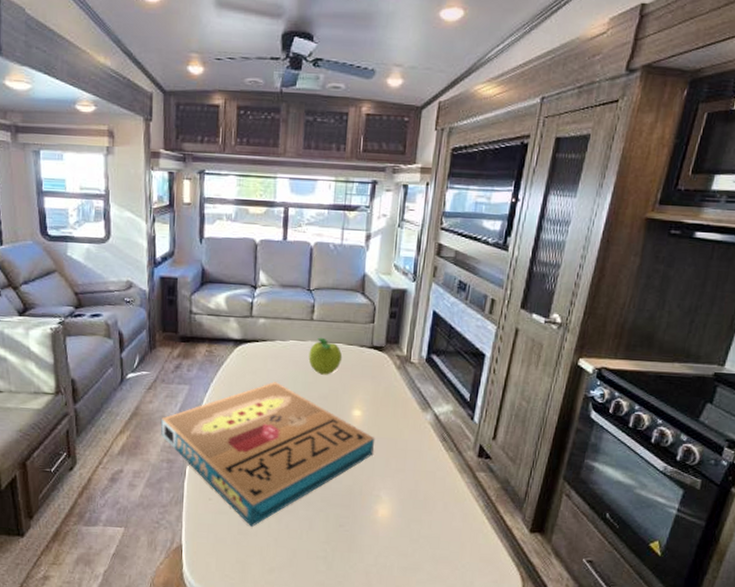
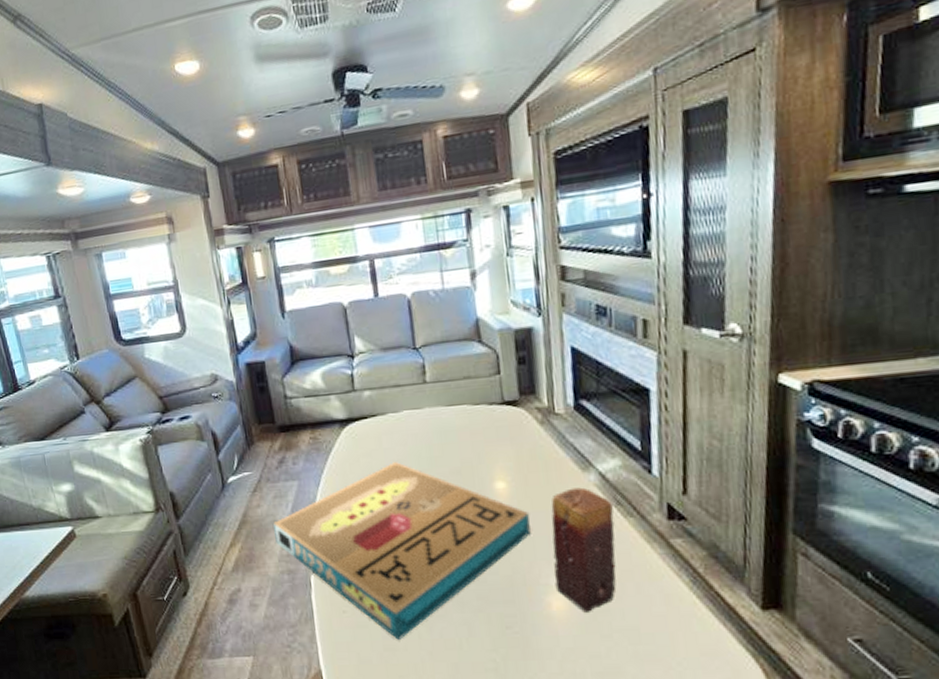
fruit: present [308,337,343,375] -> none [428,401,470,446]
candle: none [383,423,440,521] -> present [551,487,617,612]

